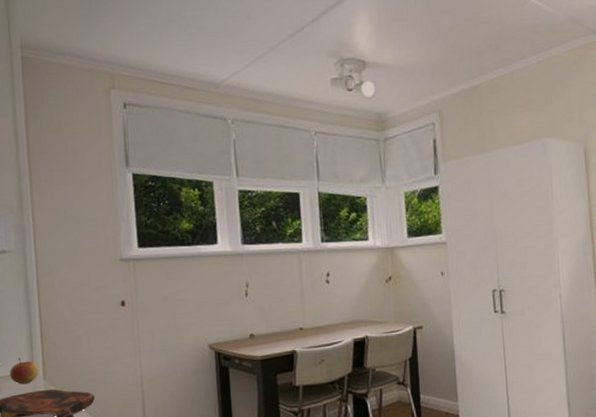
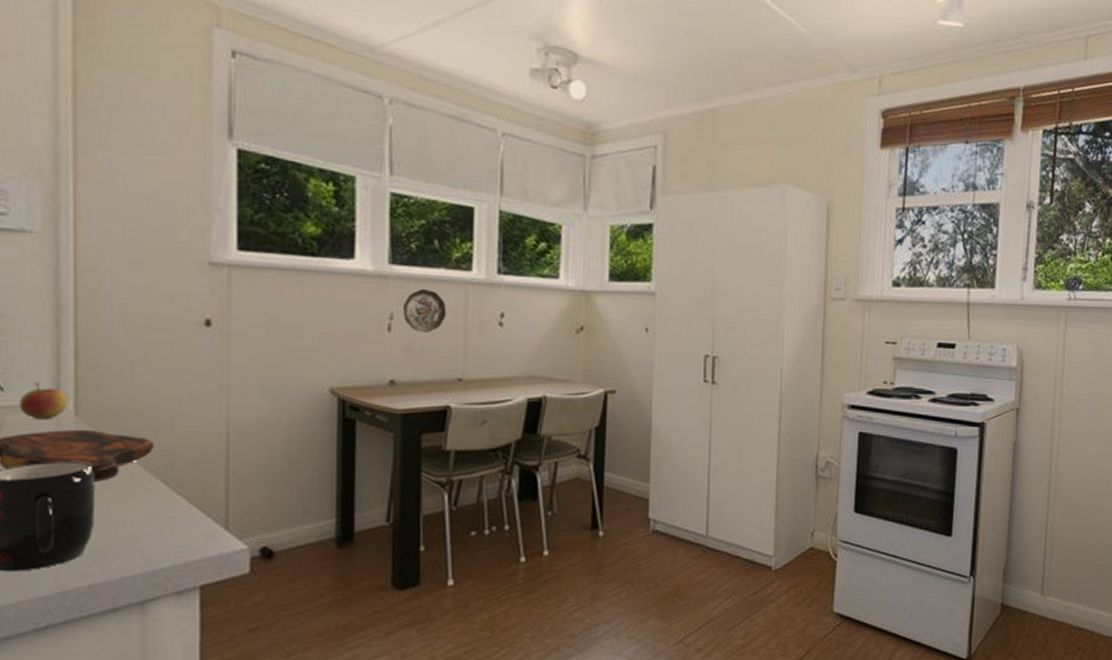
decorative plate: none [255,260,287,295] -> present [403,288,447,332]

